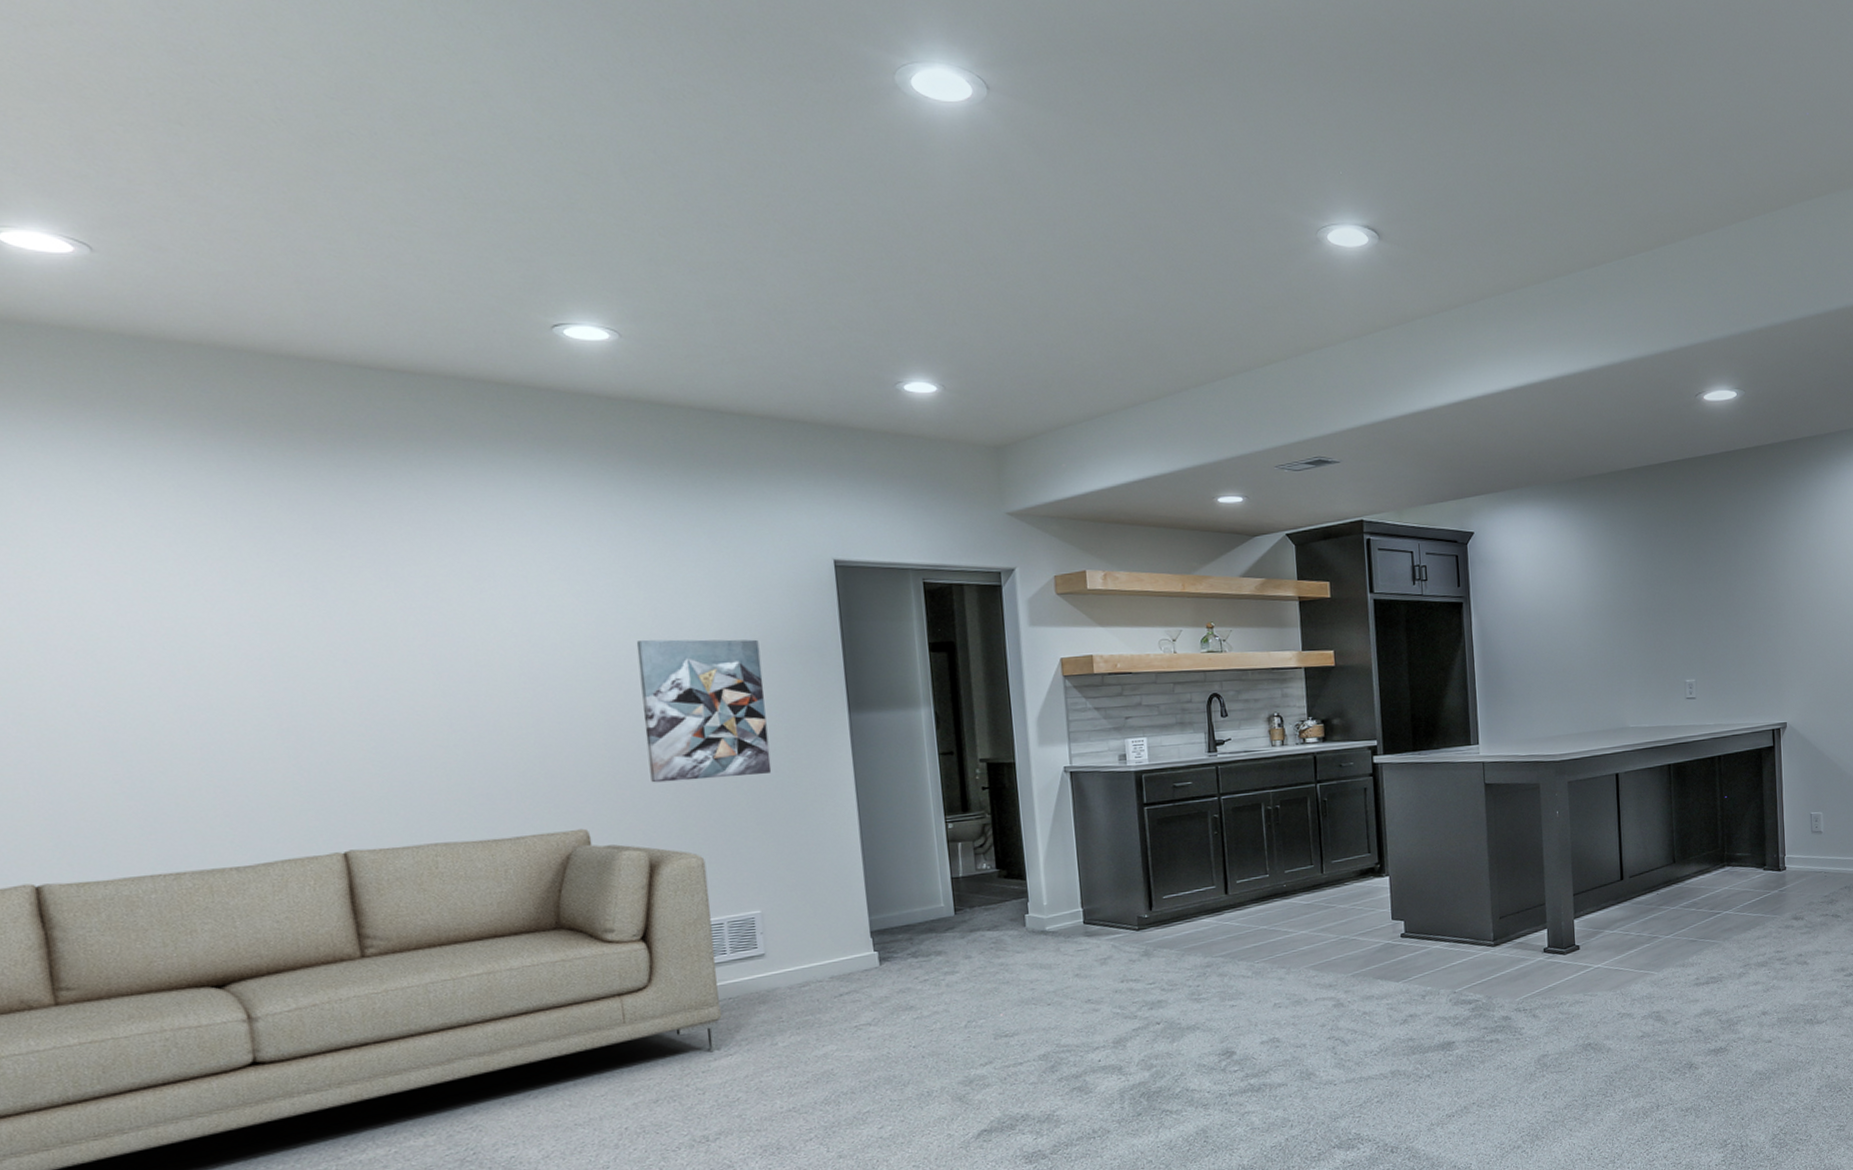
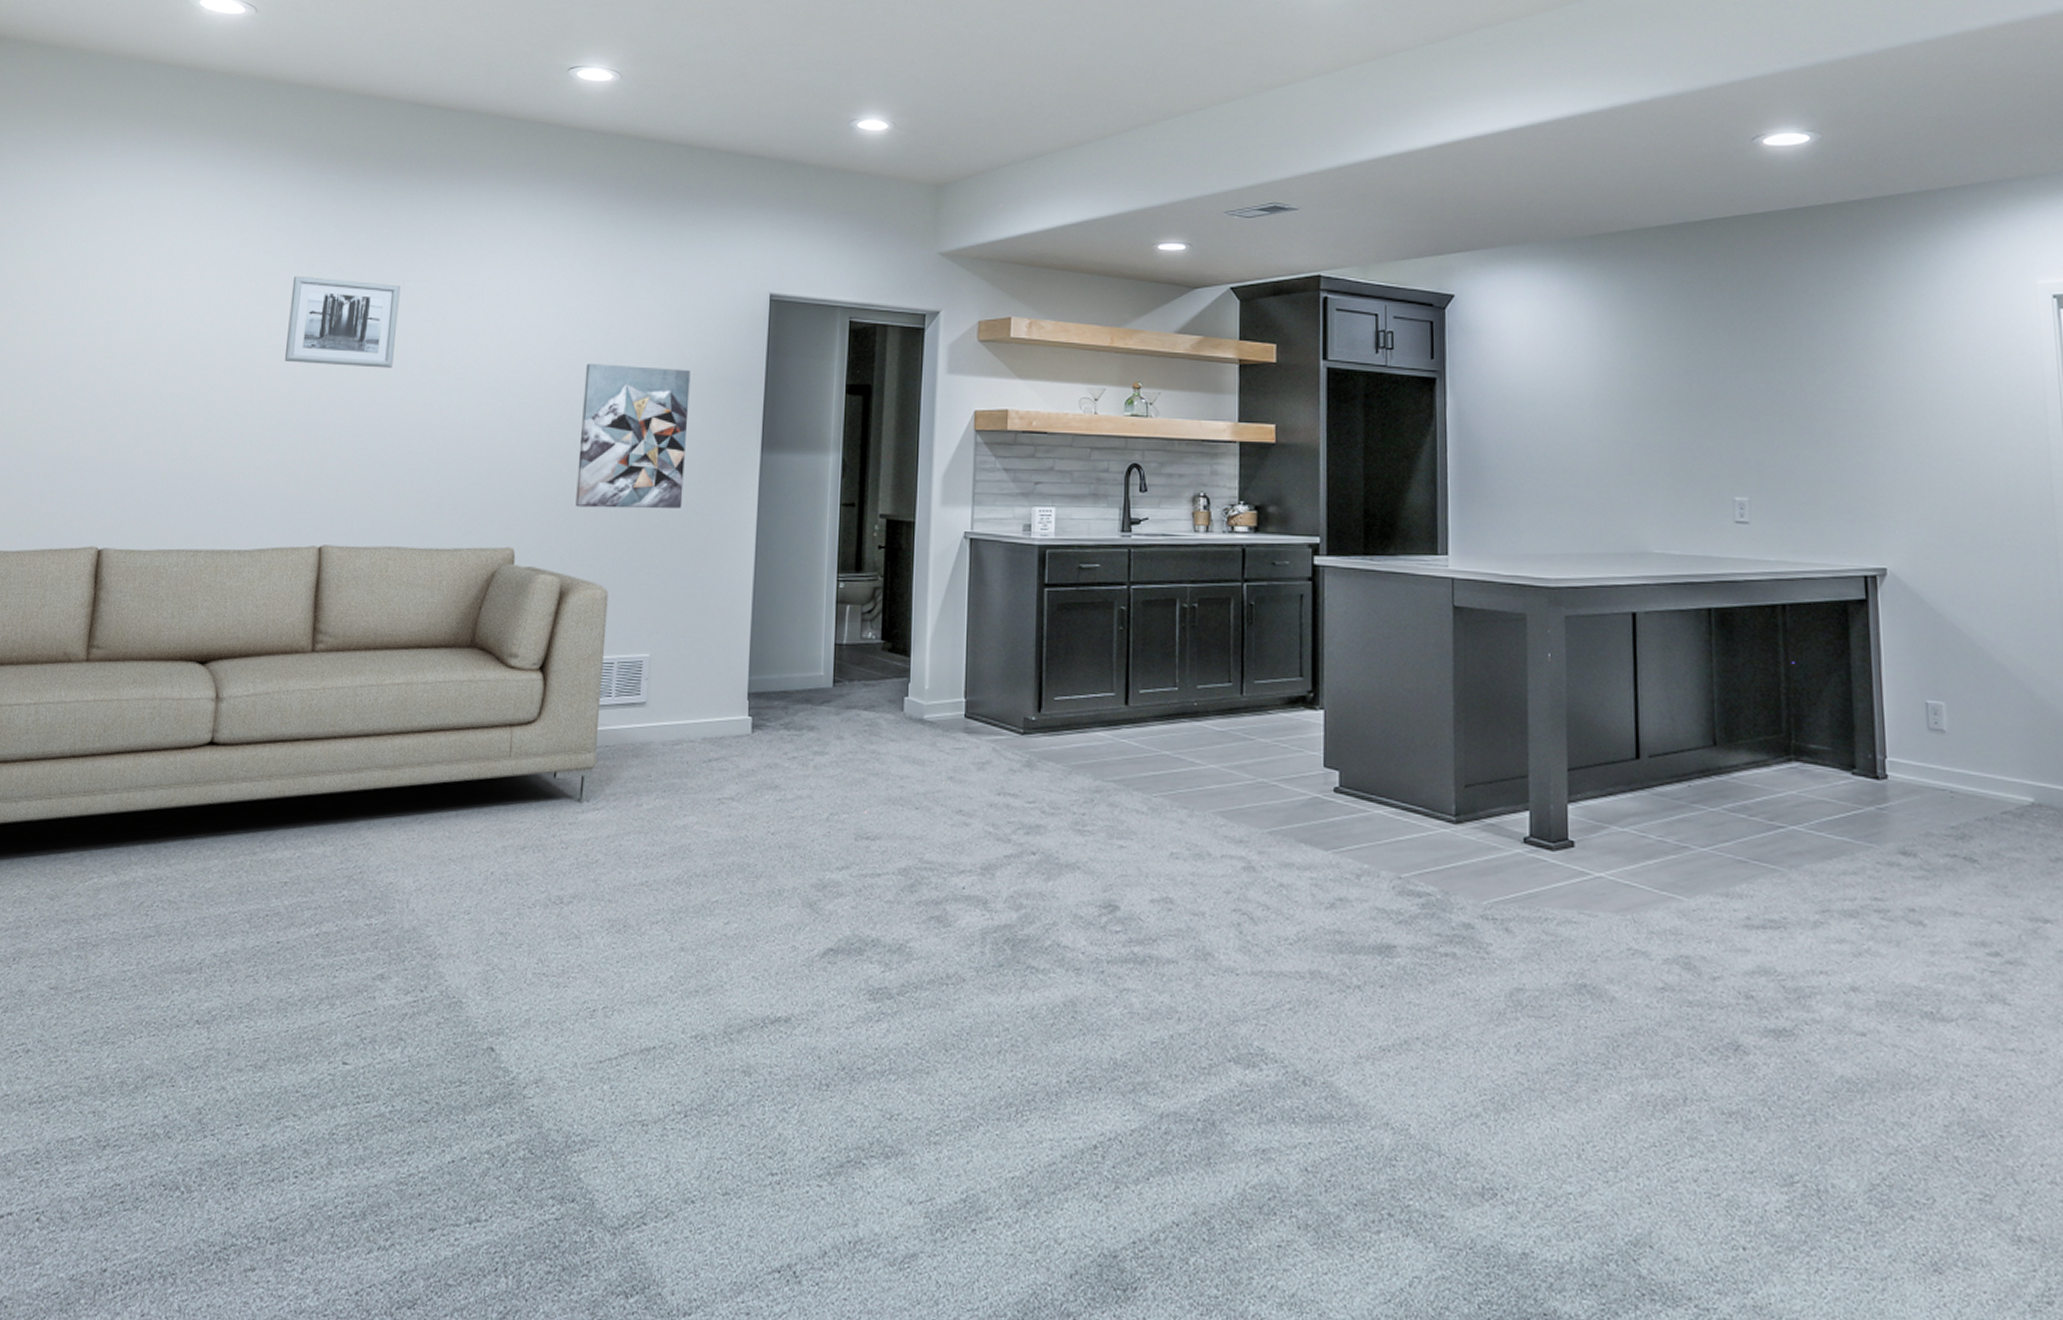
wall art: none [234,566,394,663] -> present [284,275,401,368]

